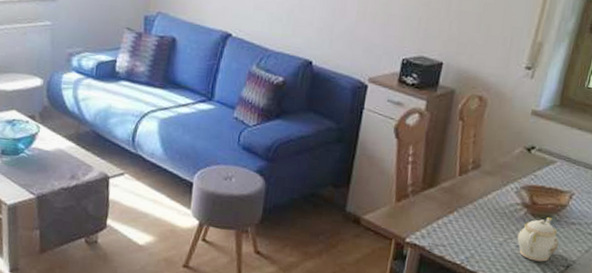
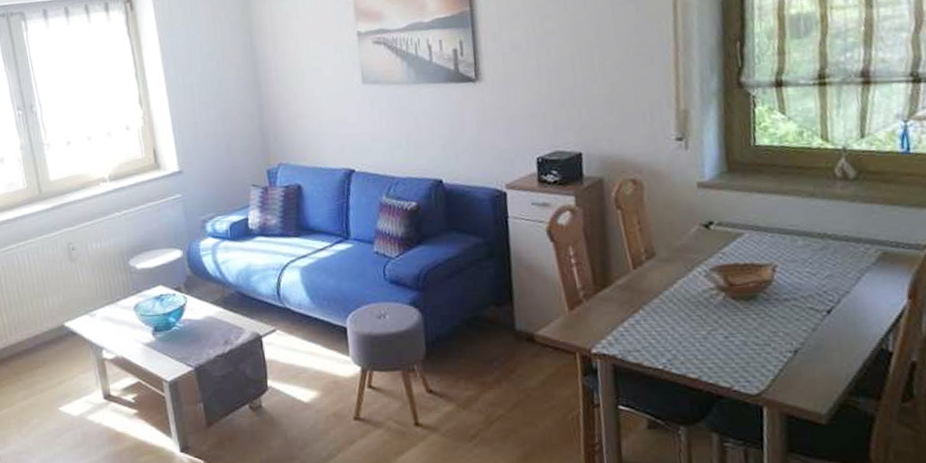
teapot: present [516,216,559,262] -> none [721,297,777,351]

